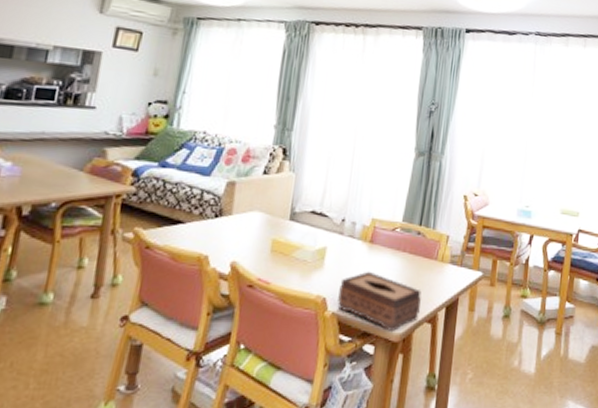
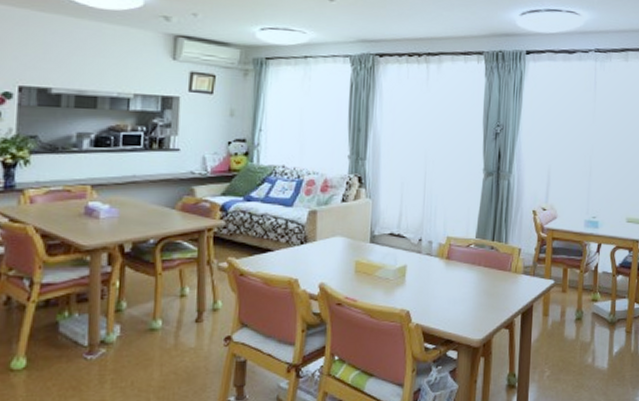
tissue box: present [337,271,422,333] -> none [420,285,498,339]

